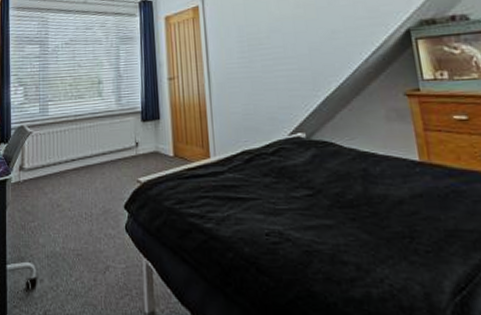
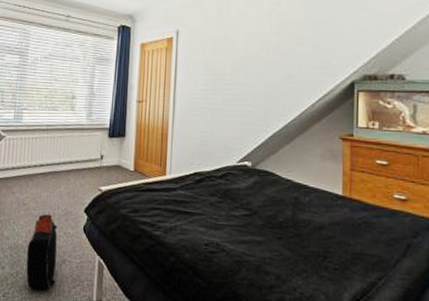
backpack: none [66,215,101,305] -> present [26,214,58,291]

